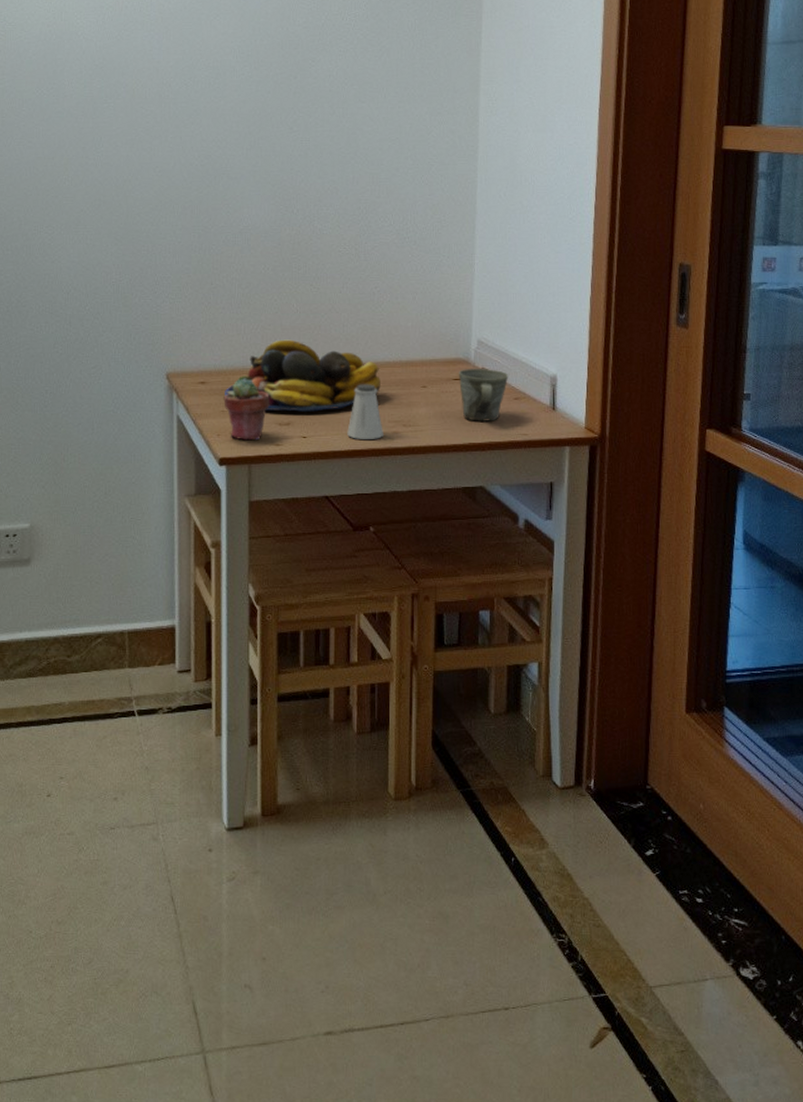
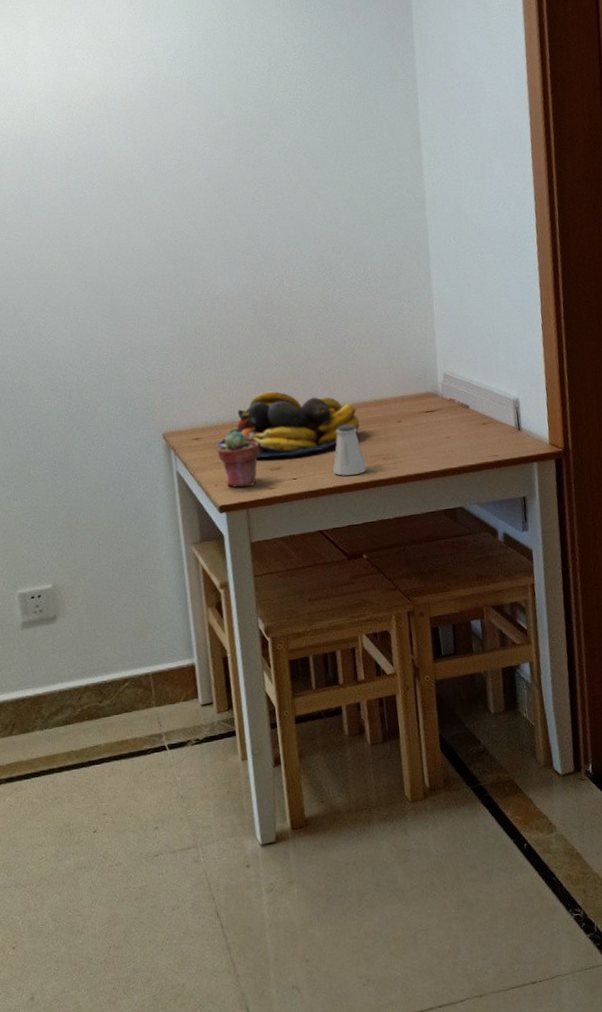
mug: present [458,368,509,421] -> none [428,399,475,448]

